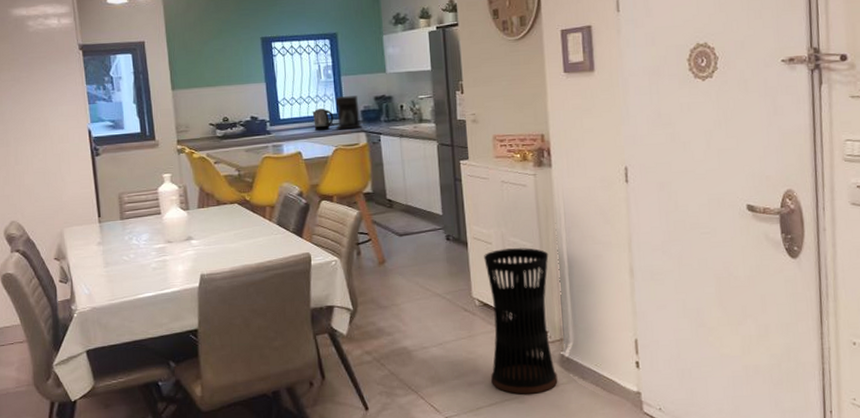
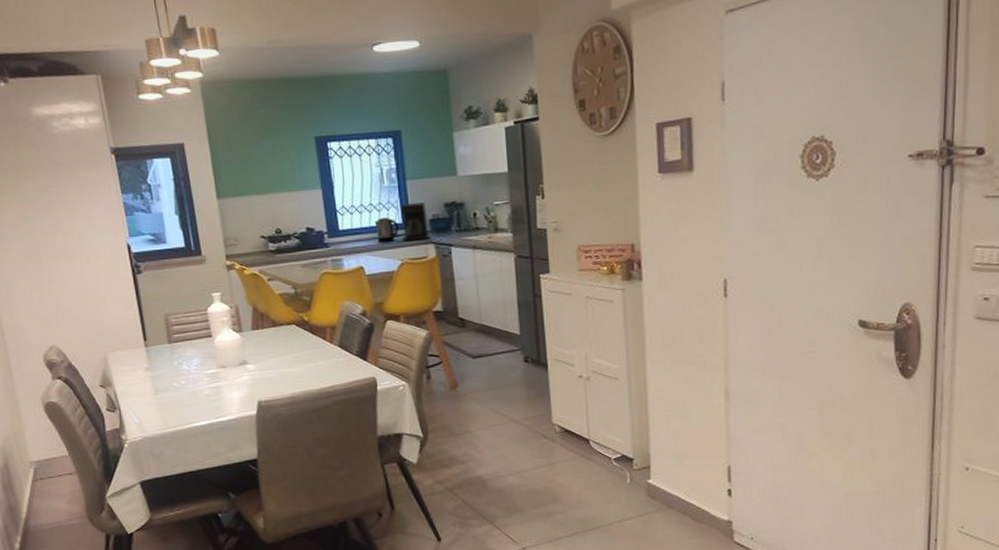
umbrella stand: present [484,248,558,395] -> none [565,369,643,524]

